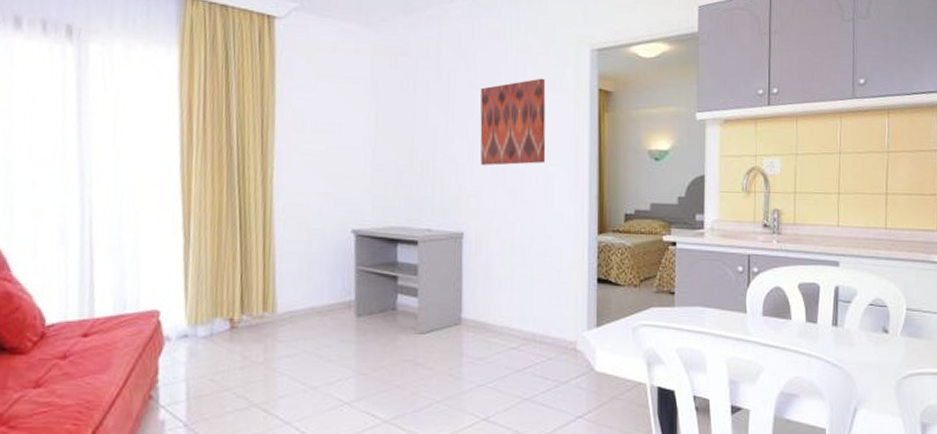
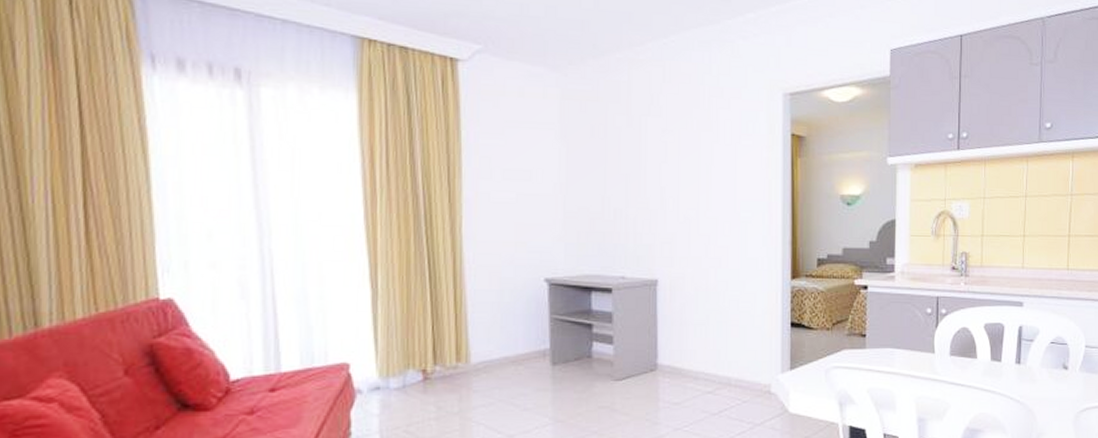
wall art: present [480,78,546,166] -> none [673,123,739,212]

